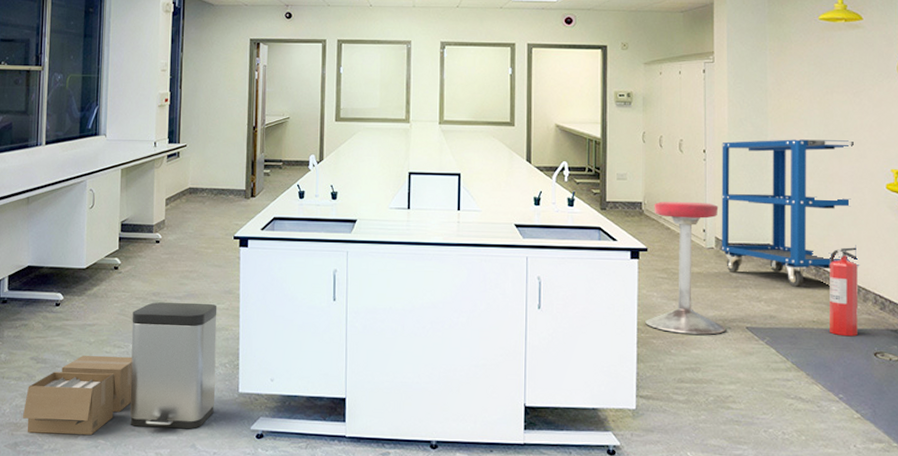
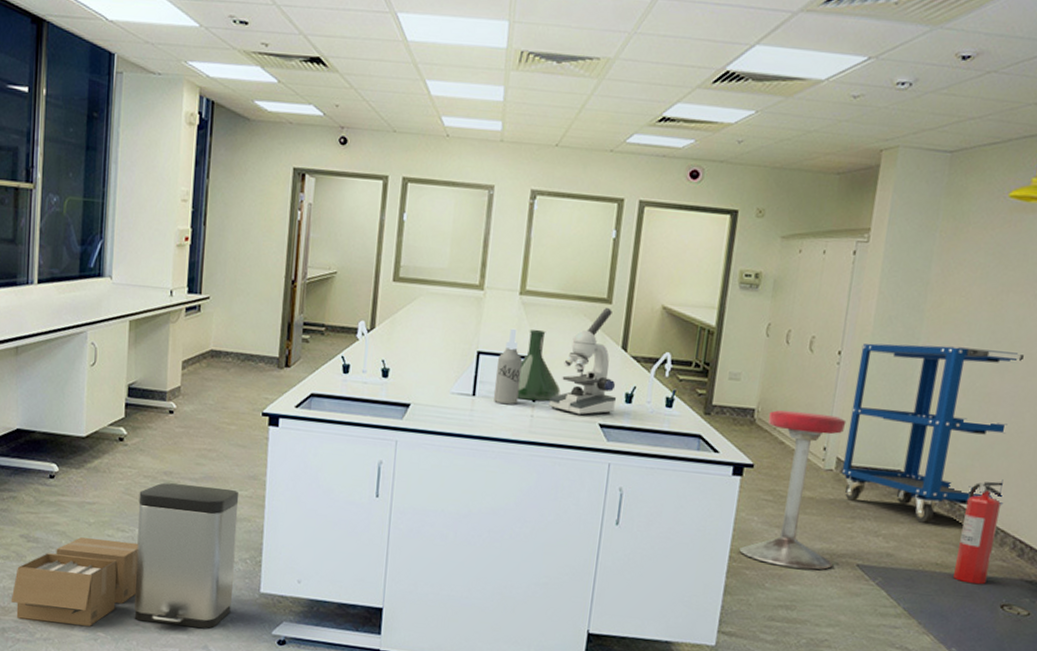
spray bottle: none [425,151,446,214] -> present [493,328,523,405]
flask: none [445,151,480,209] -> present [517,329,561,402]
microscope: none [471,129,526,219] -> present [549,307,616,416]

